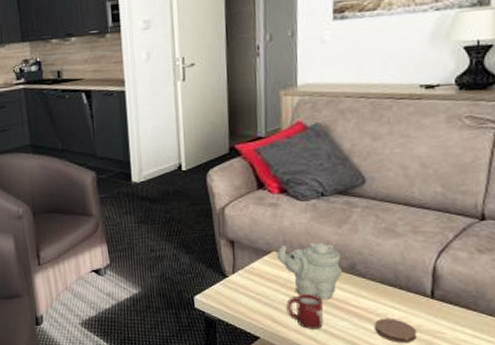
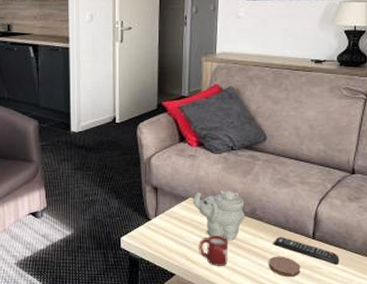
remote control: none [379,295,469,330] -> present [273,236,339,265]

